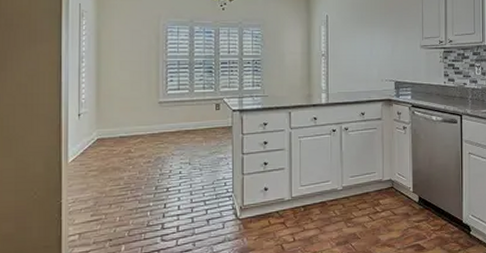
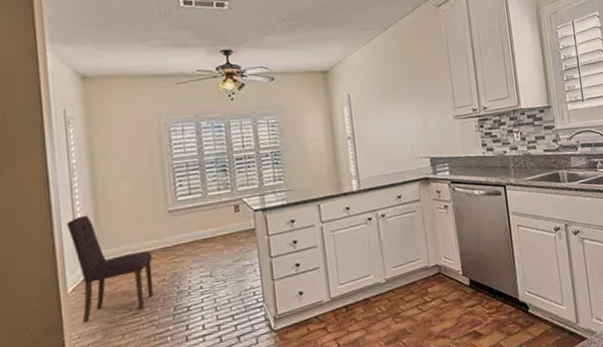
dining chair: none [73,97,141,191] -> present [66,215,154,324]

